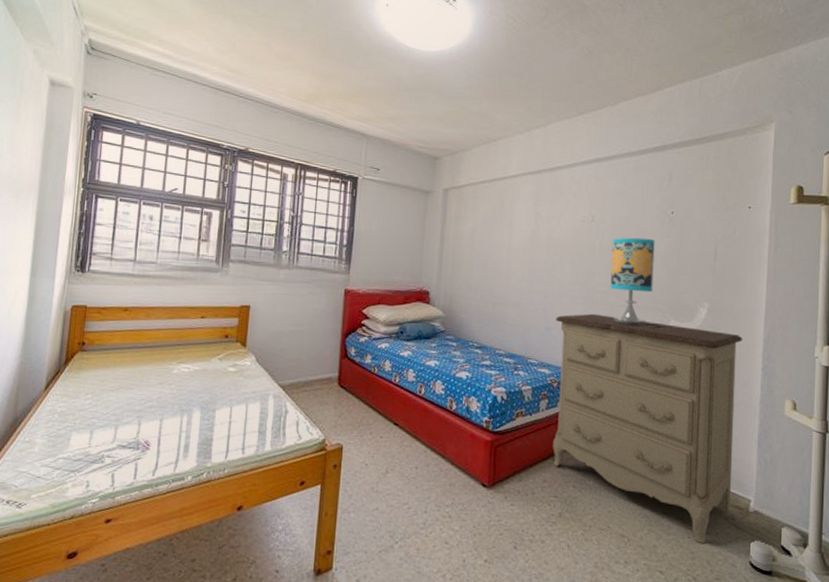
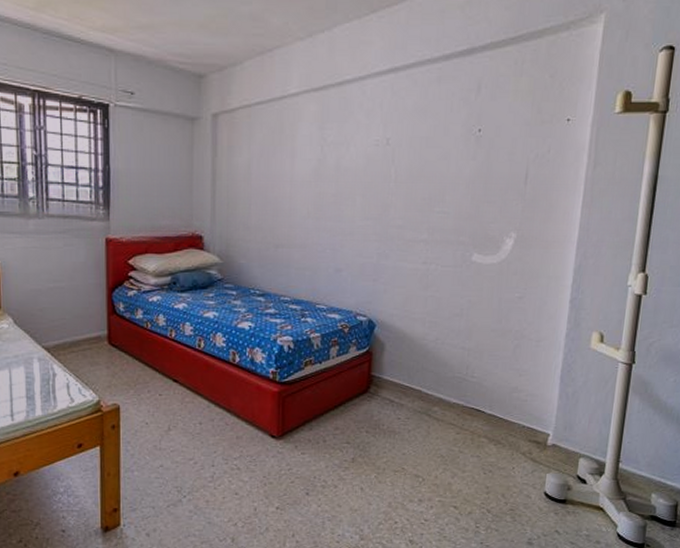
dresser: present [553,313,743,543] -> none [344,251,552,478]
table lamp: present [610,237,665,328] -> none [407,162,467,263]

